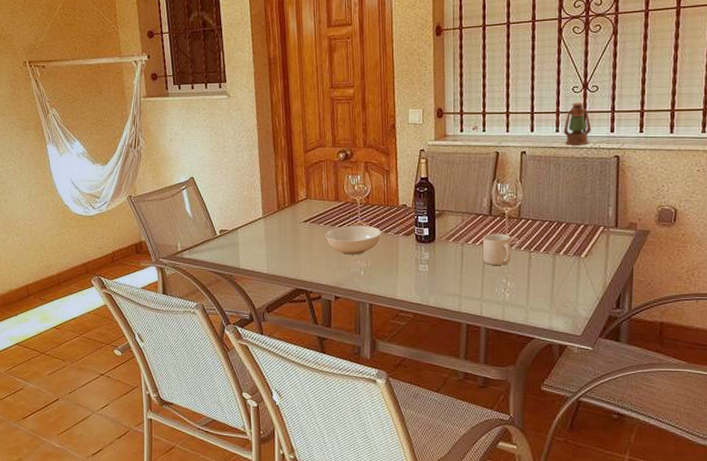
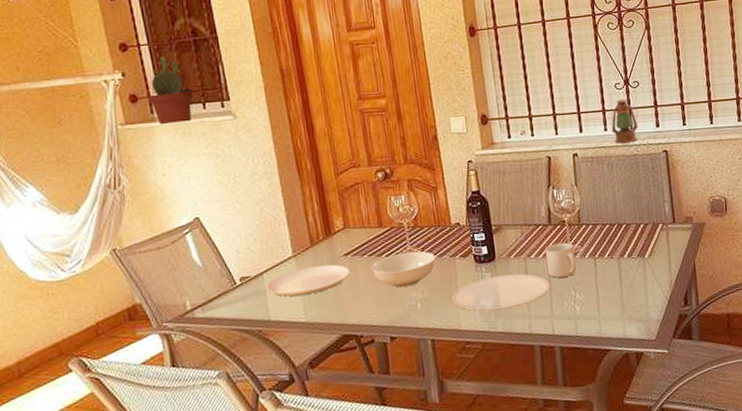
potted cactus: none [165,42,199,100] -> present [148,56,193,125]
plate: none [239,228,307,252] -> present [266,264,350,297]
plate: none [391,256,483,287] -> present [451,273,550,312]

